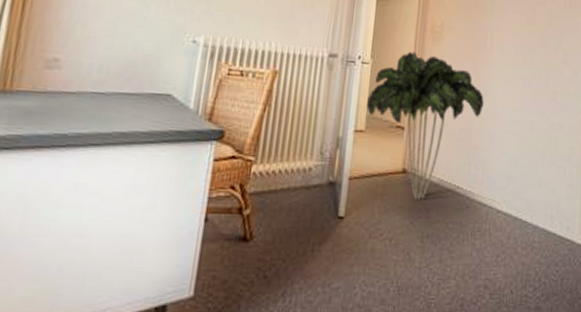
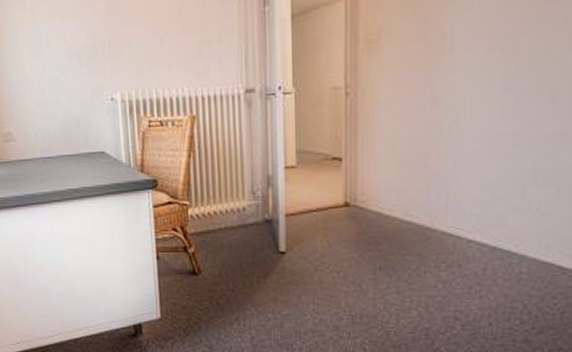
indoor plant: present [367,51,484,199] -> none [295,70,444,232]

